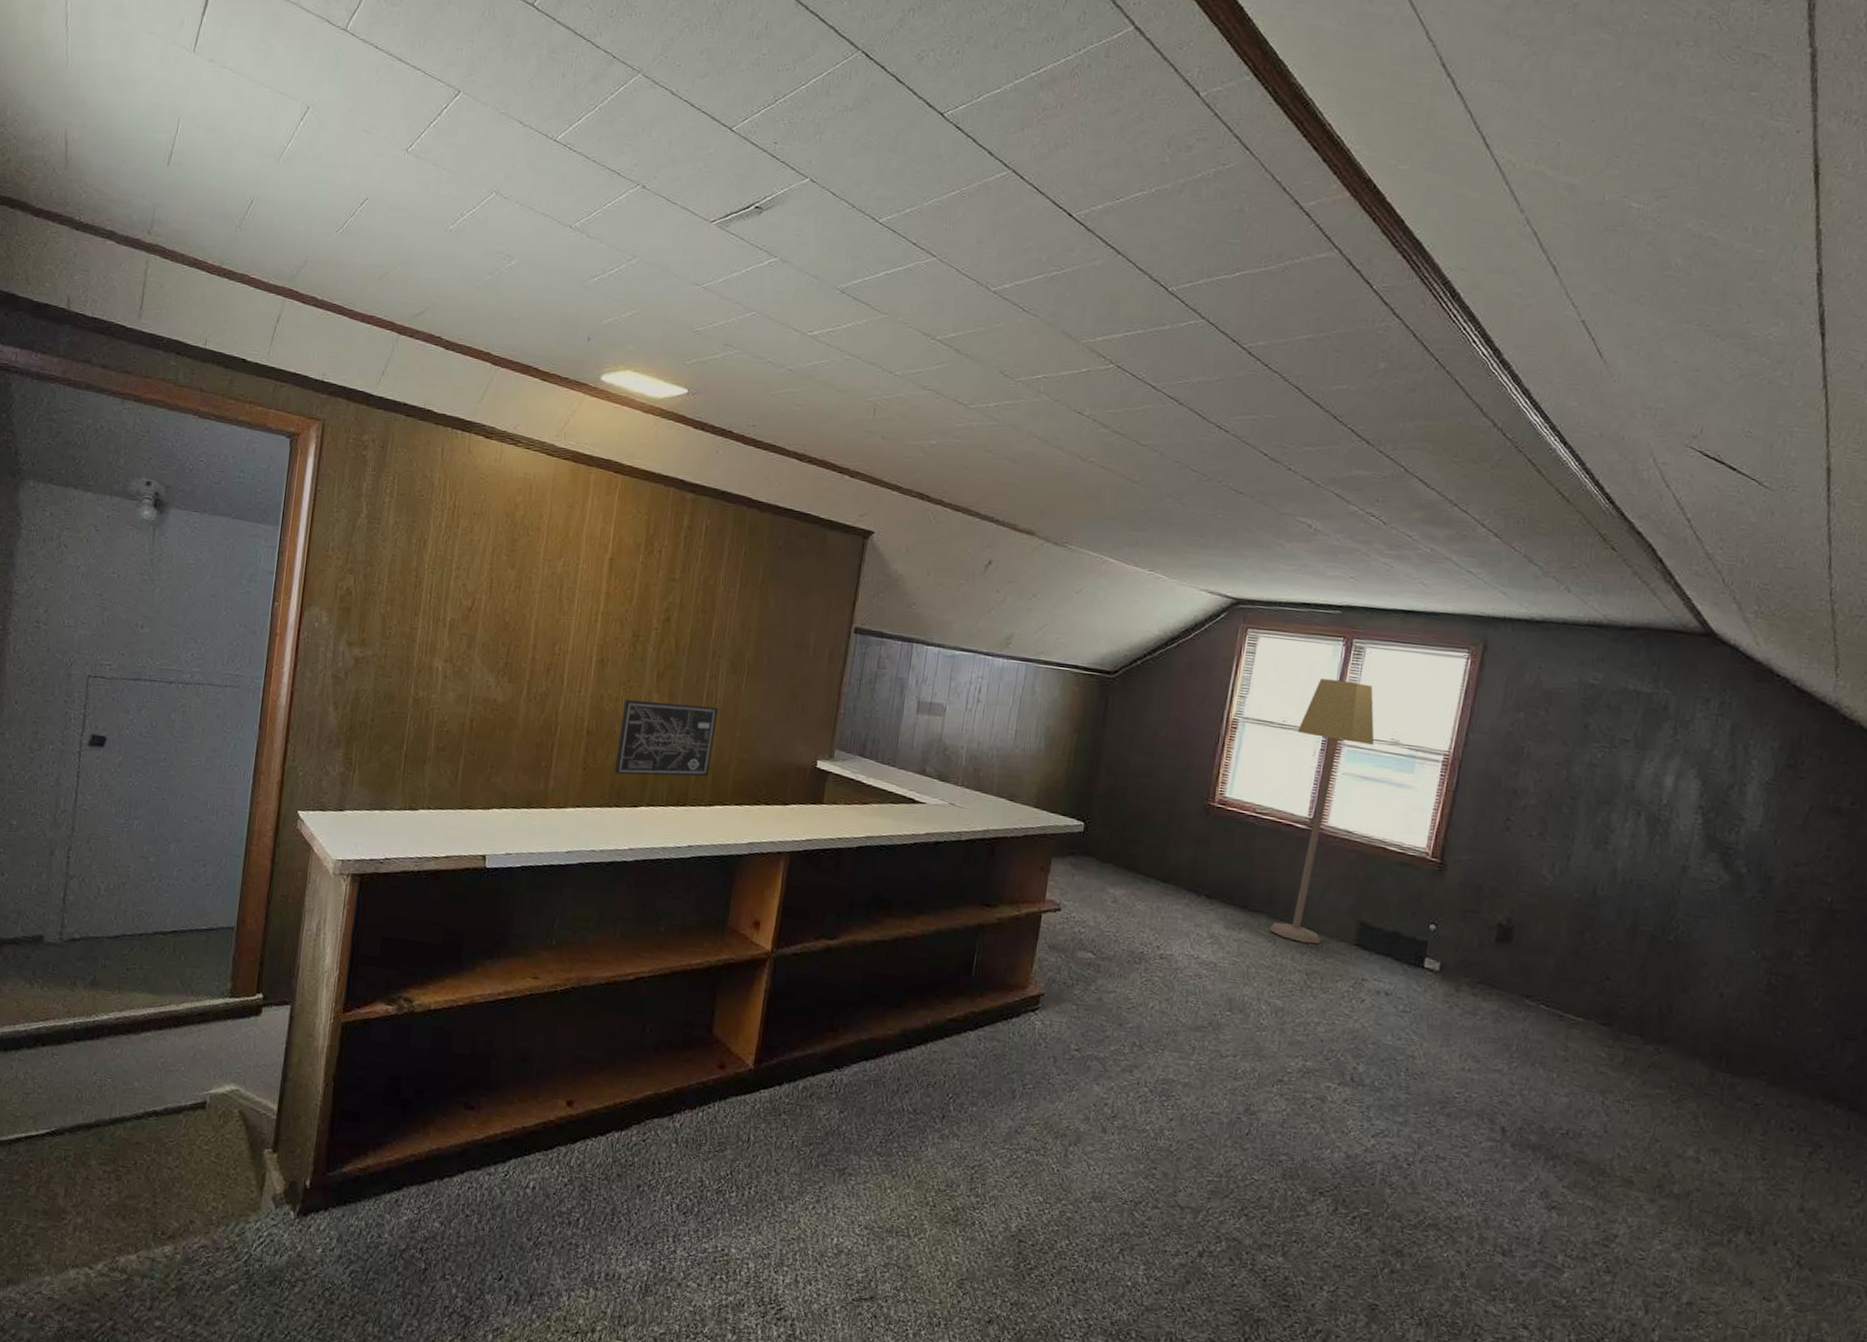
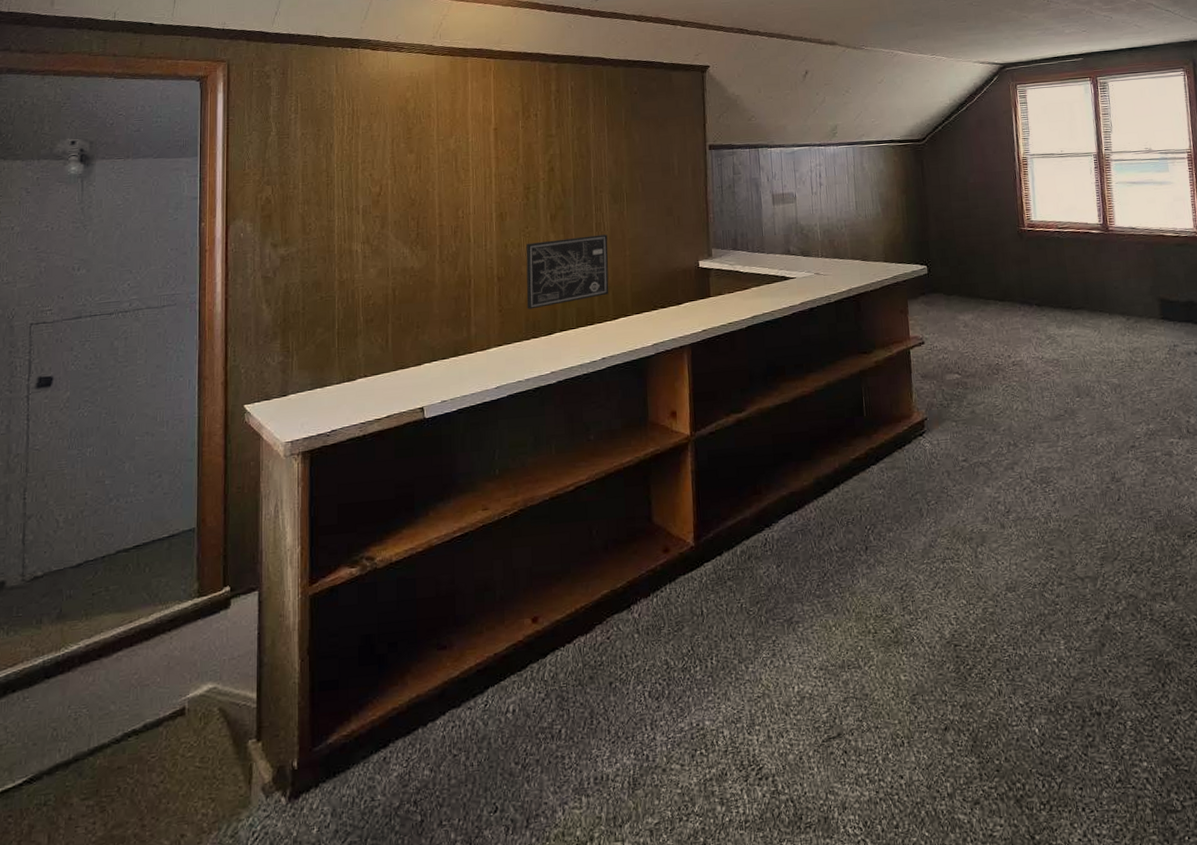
lamp: present [1269,679,1375,944] -> none [1073,110,1134,326]

